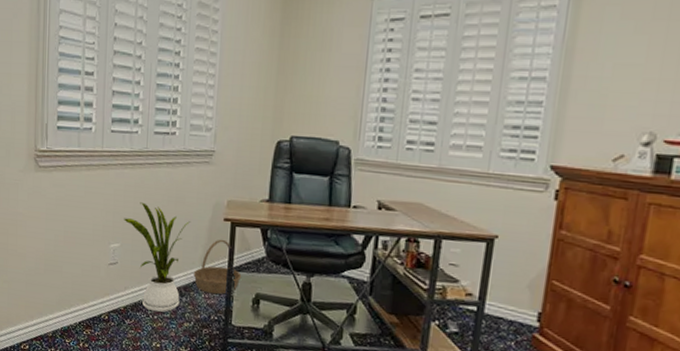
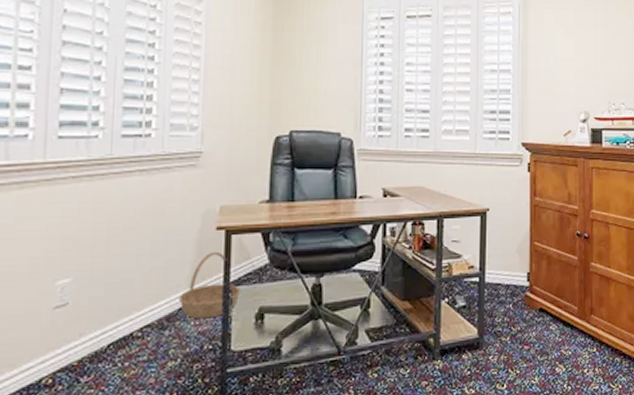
house plant: present [124,202,191,313] -> none [78,221,174,358]

